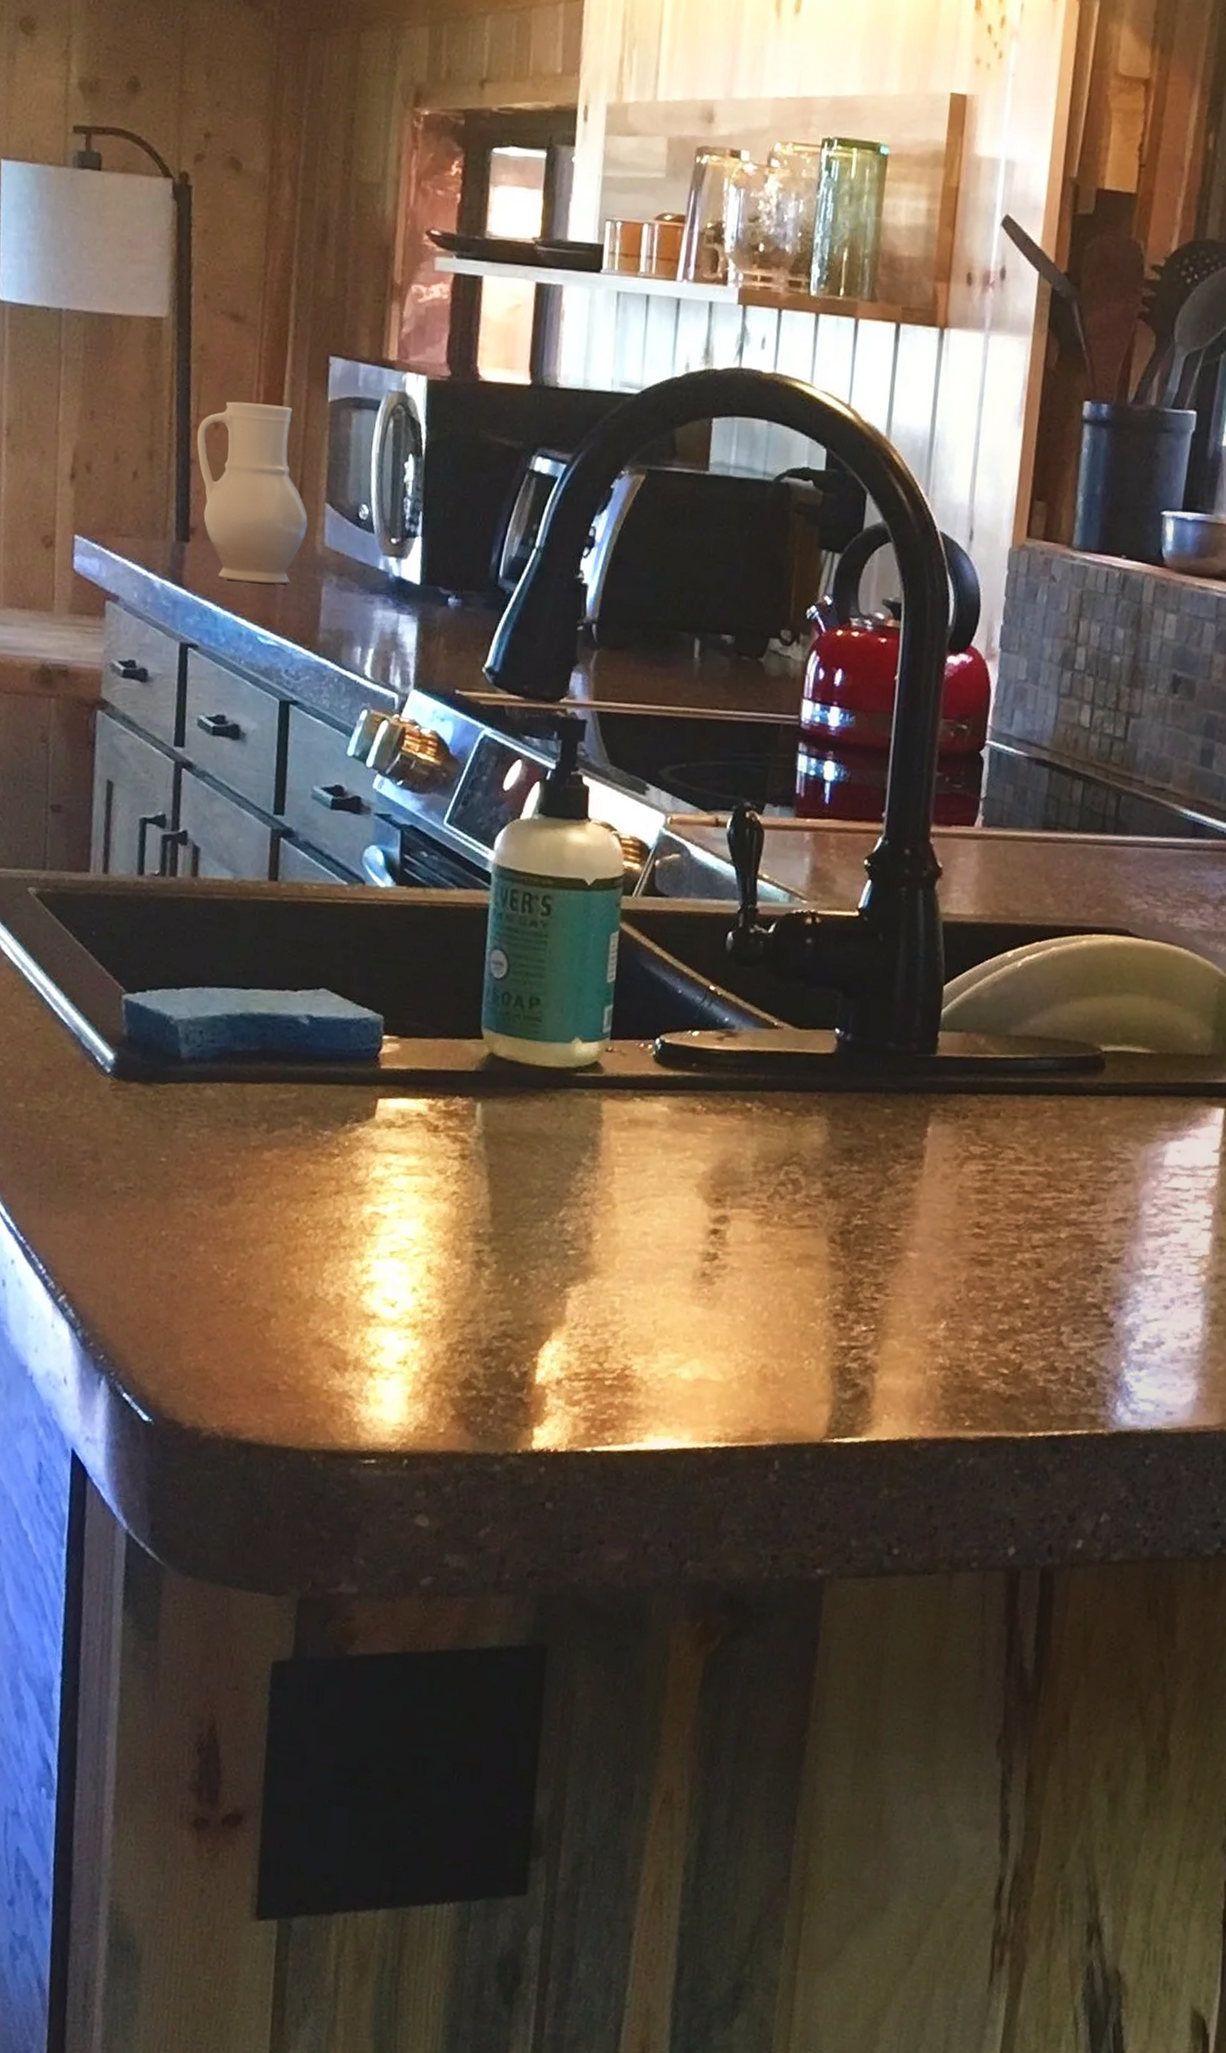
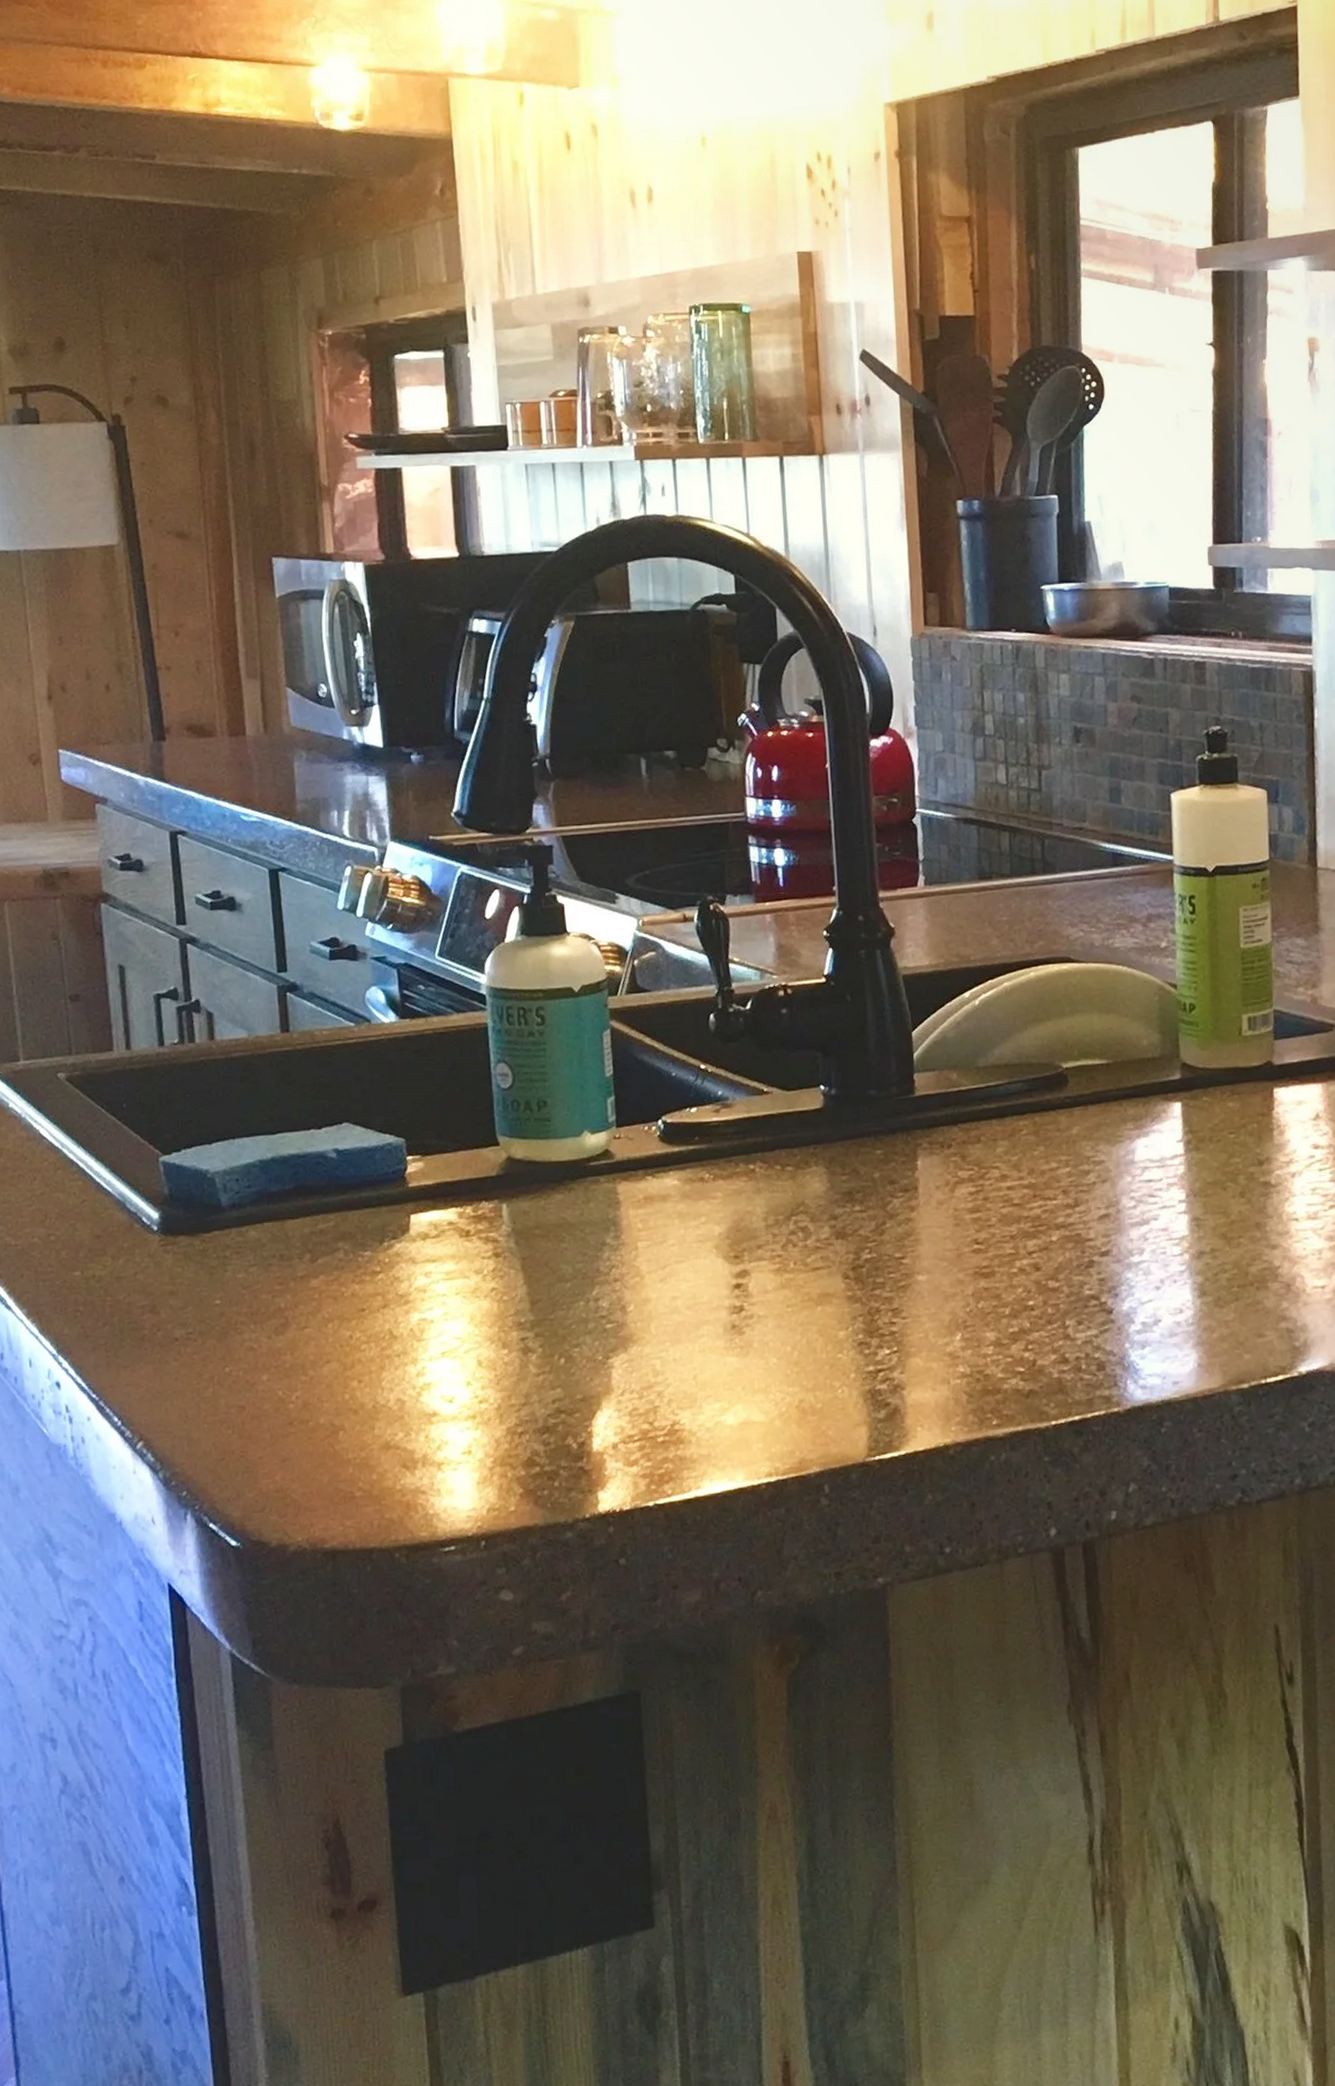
vase: present [197,401,308,585] -> none [160,607,273,769]

